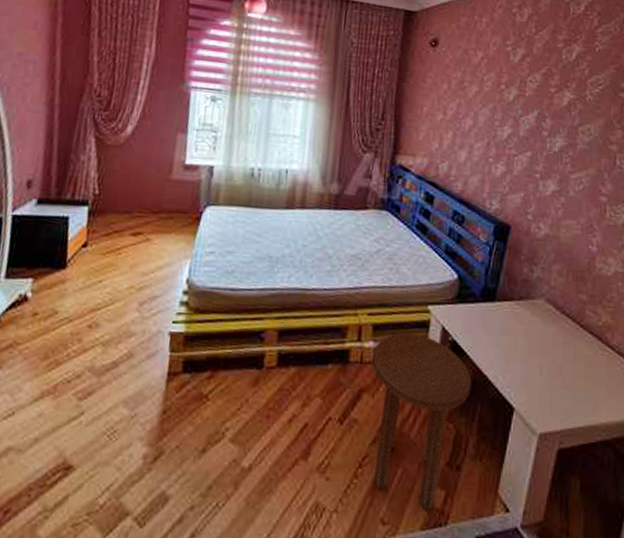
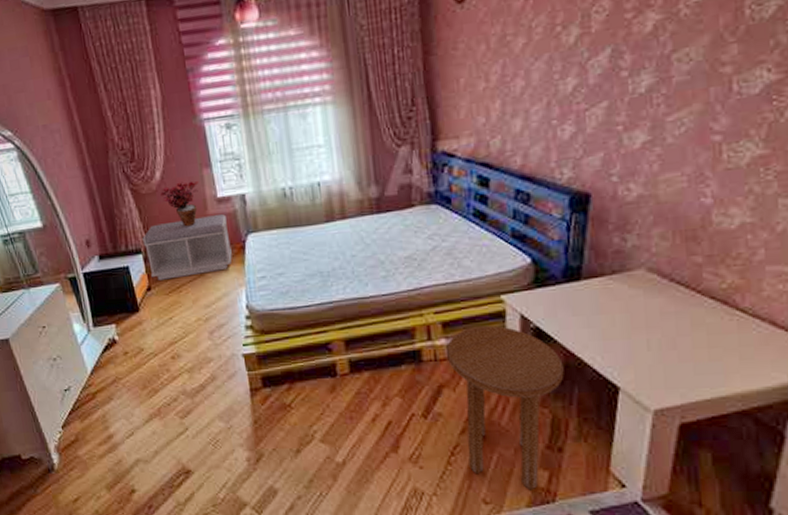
bench: none [90,178,189,239] -> present [142,214,233,280]
potted plant: none [126,141,170,188] -> present [160,181,199,227]

